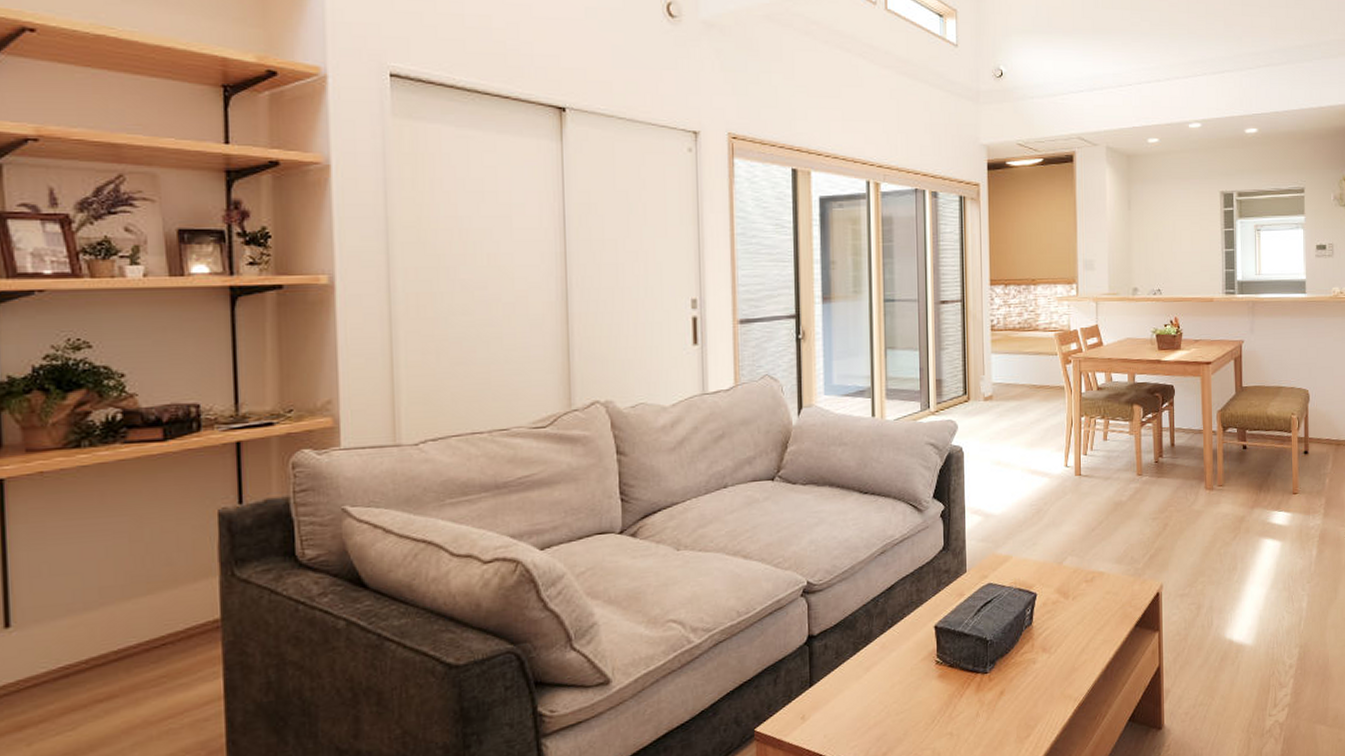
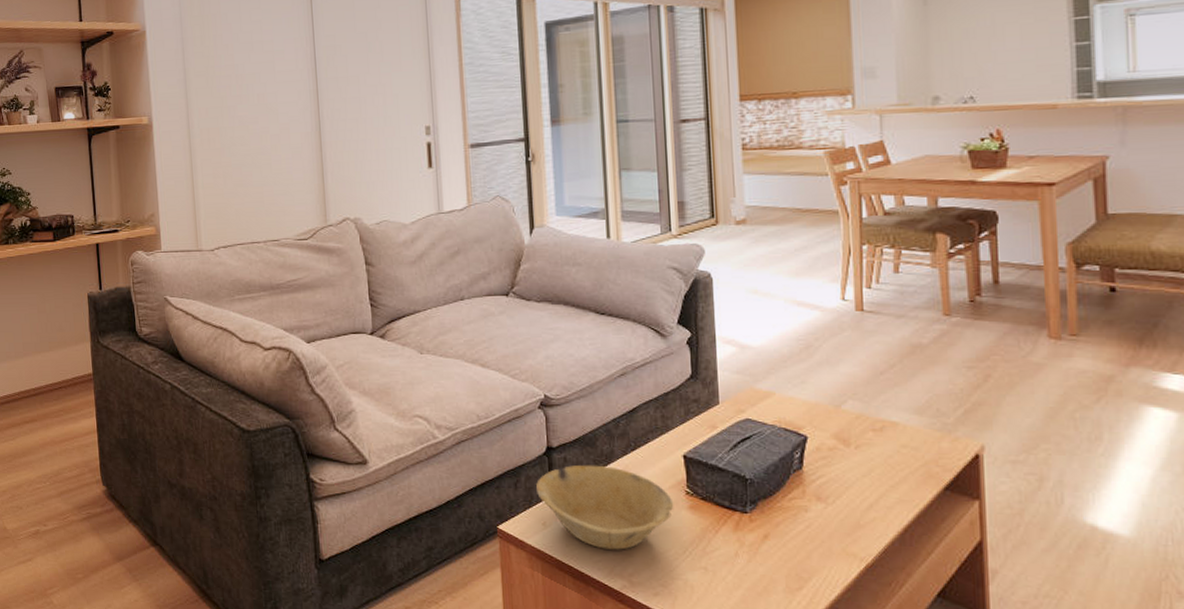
bowl: none [796,647,925,733] -> present [536,464,674,550]

